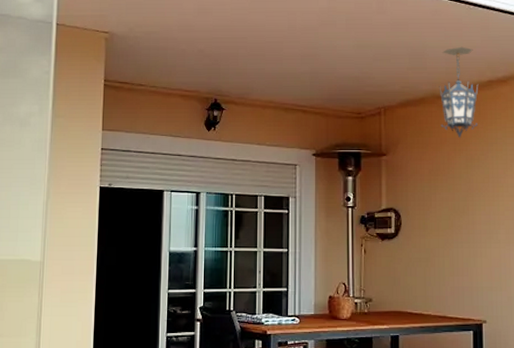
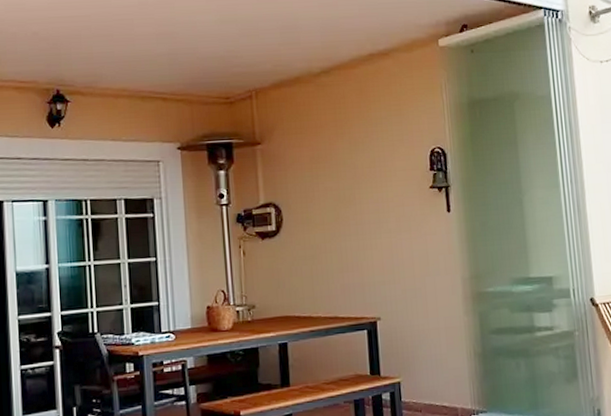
hanging lantern: present [439,46,479,139] -> none [315,17,360,121]

